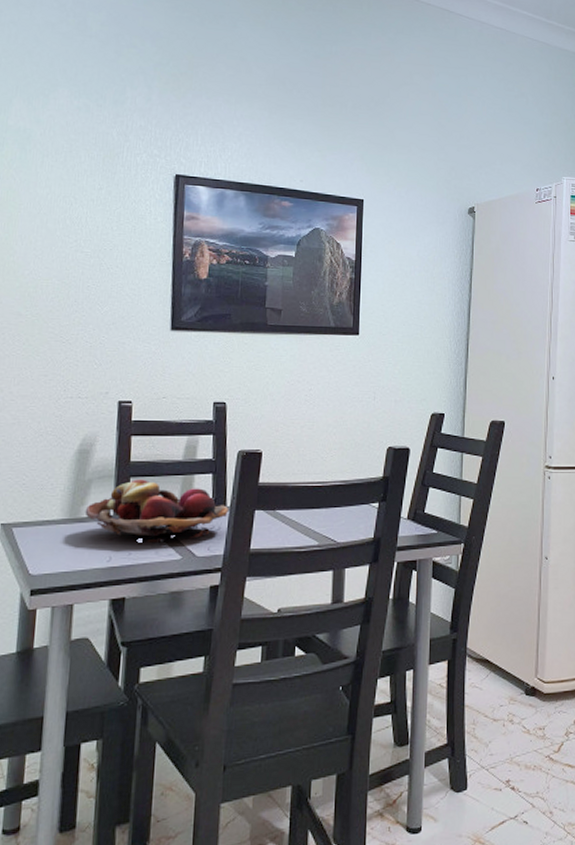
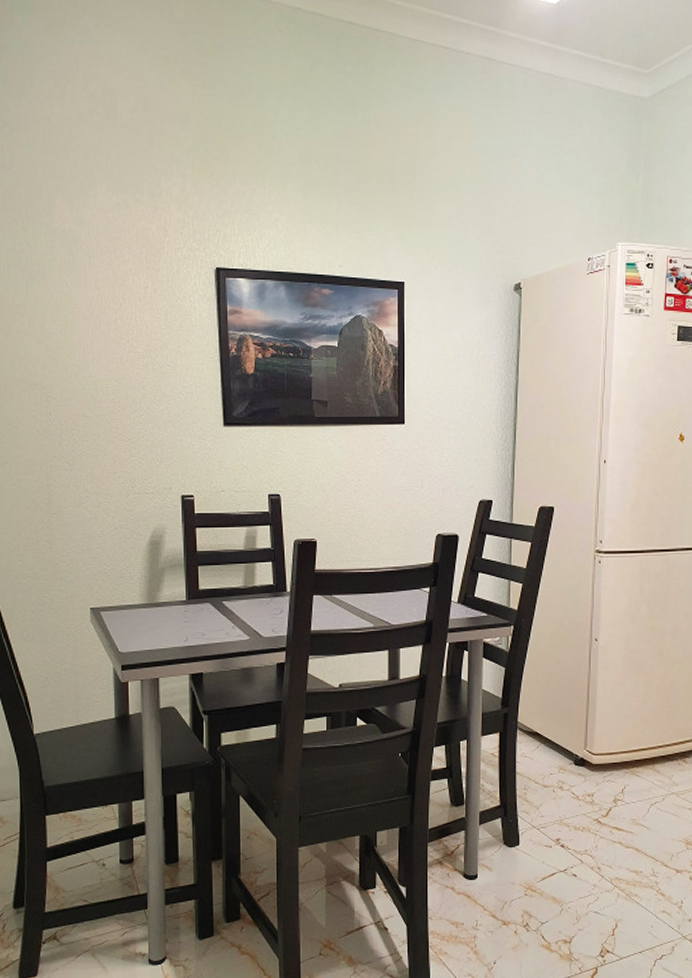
fruit basket: present [84,480,229,543] -> none [161,568,289,625]

